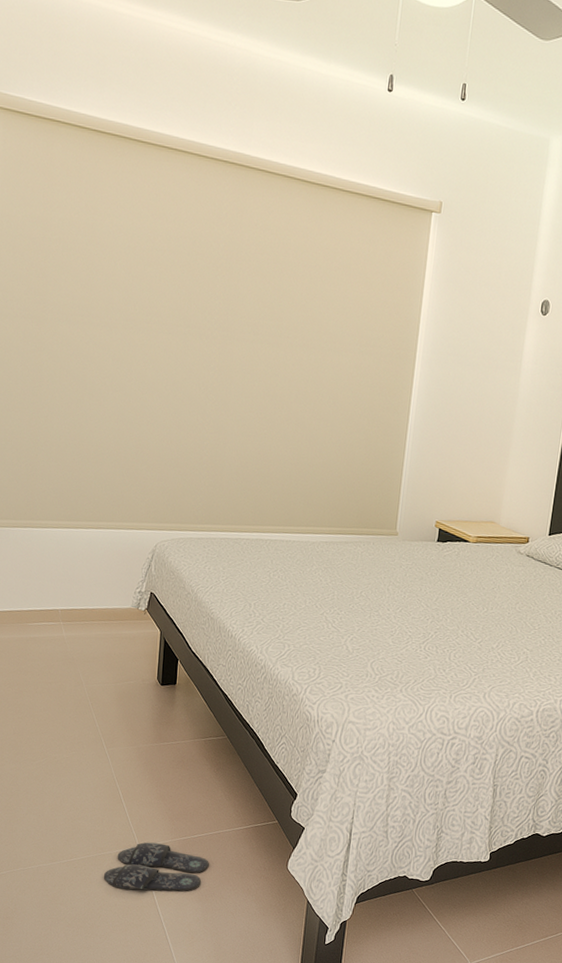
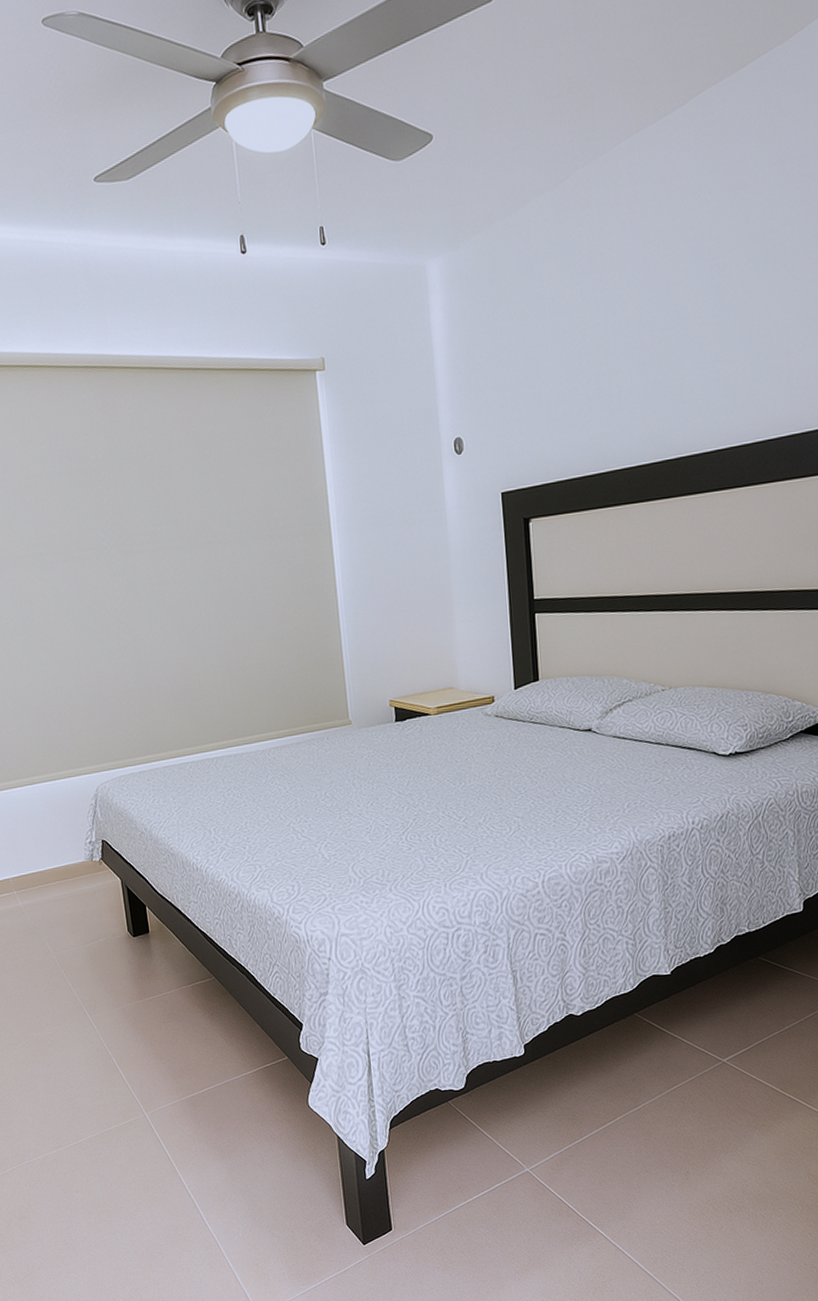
slippers: present [104,842,209,892] -> none [115,1105,225,1163]

